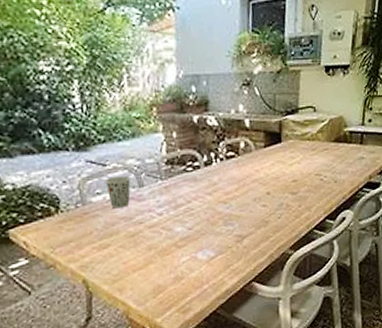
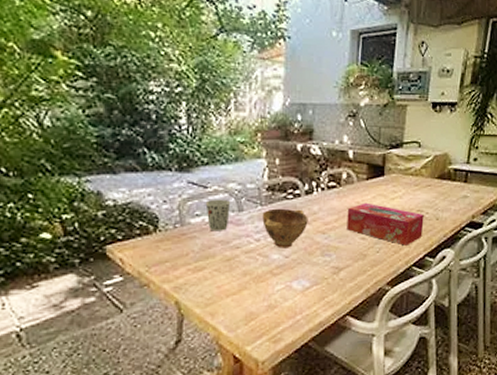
bowl: none [163,181,209,221] -> present [262,208,308,248]
tissue box: none [246,170,323,210] -> present [347,202,424,246]

